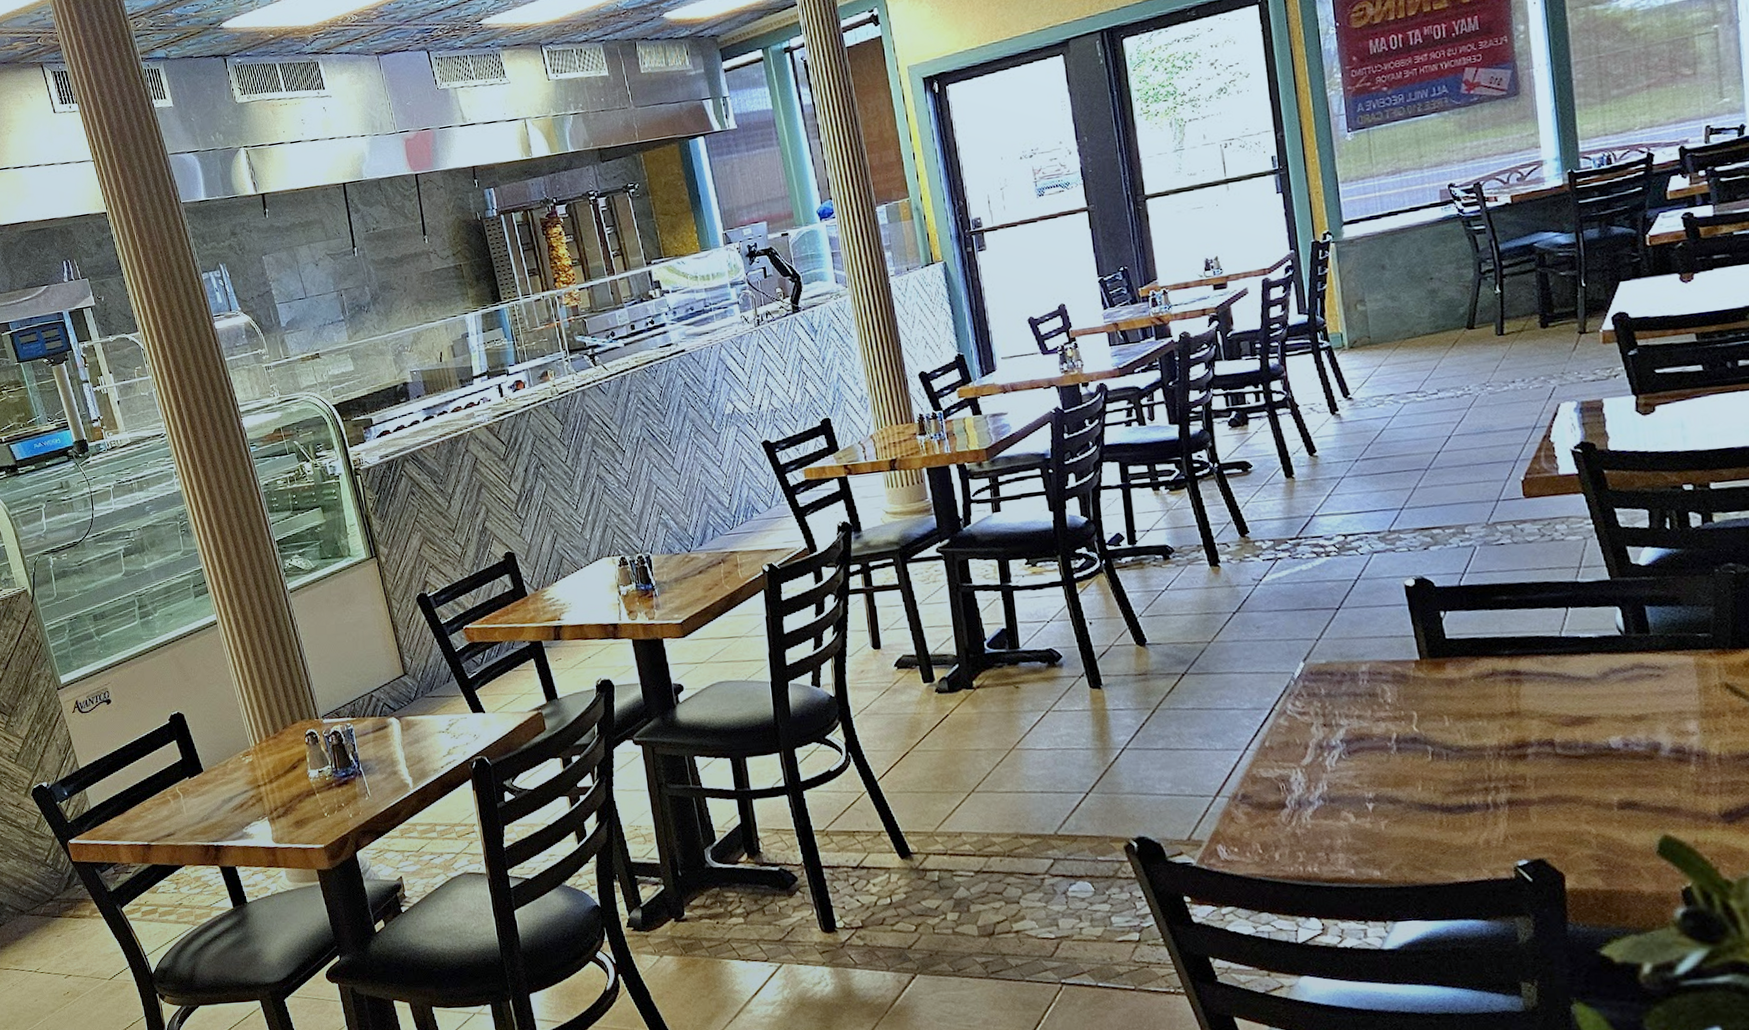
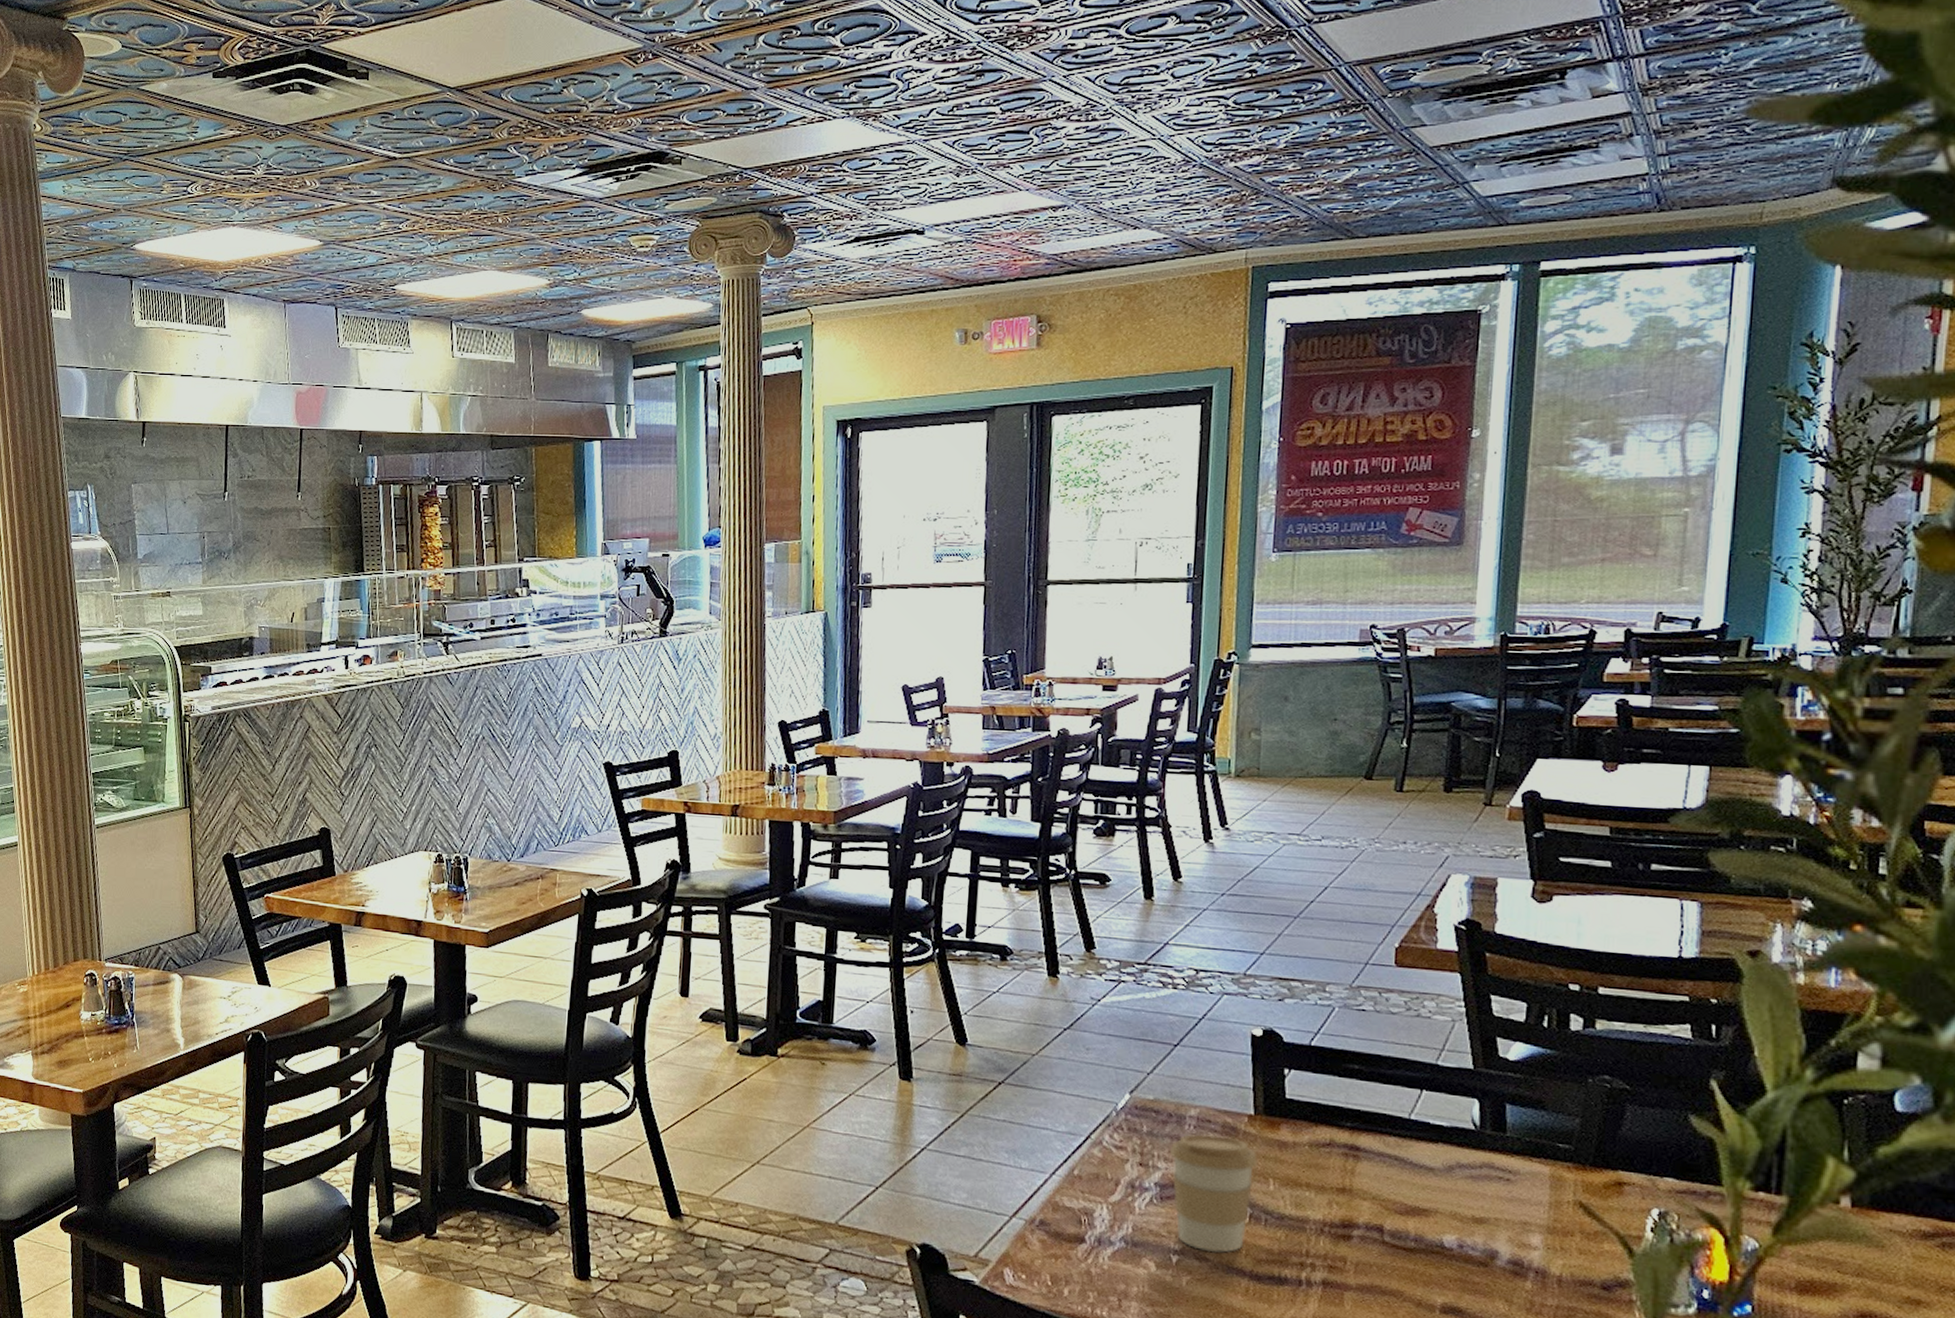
coffee cup: none [1349,684,1431,795] -> present [1170,1134,1257,1253]

